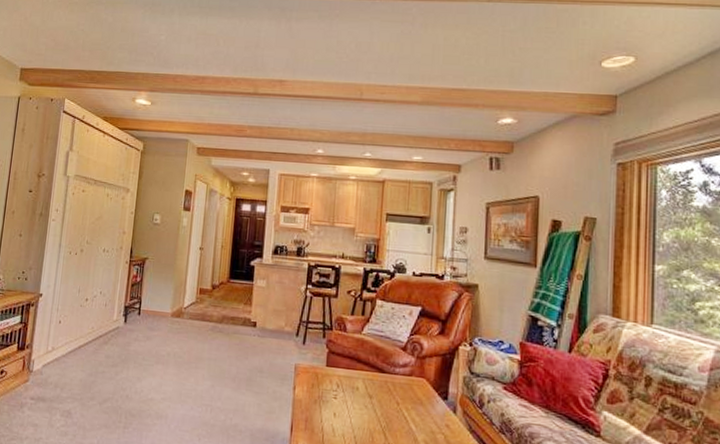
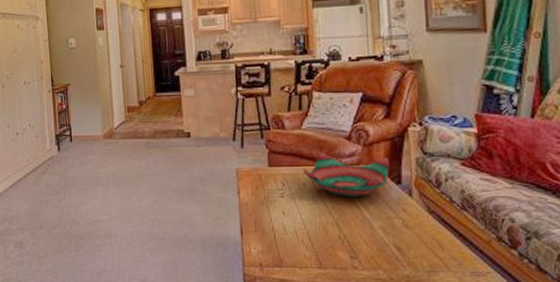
decorative bowl: none [359,358,439,408] -> present [304,152,390,197]

